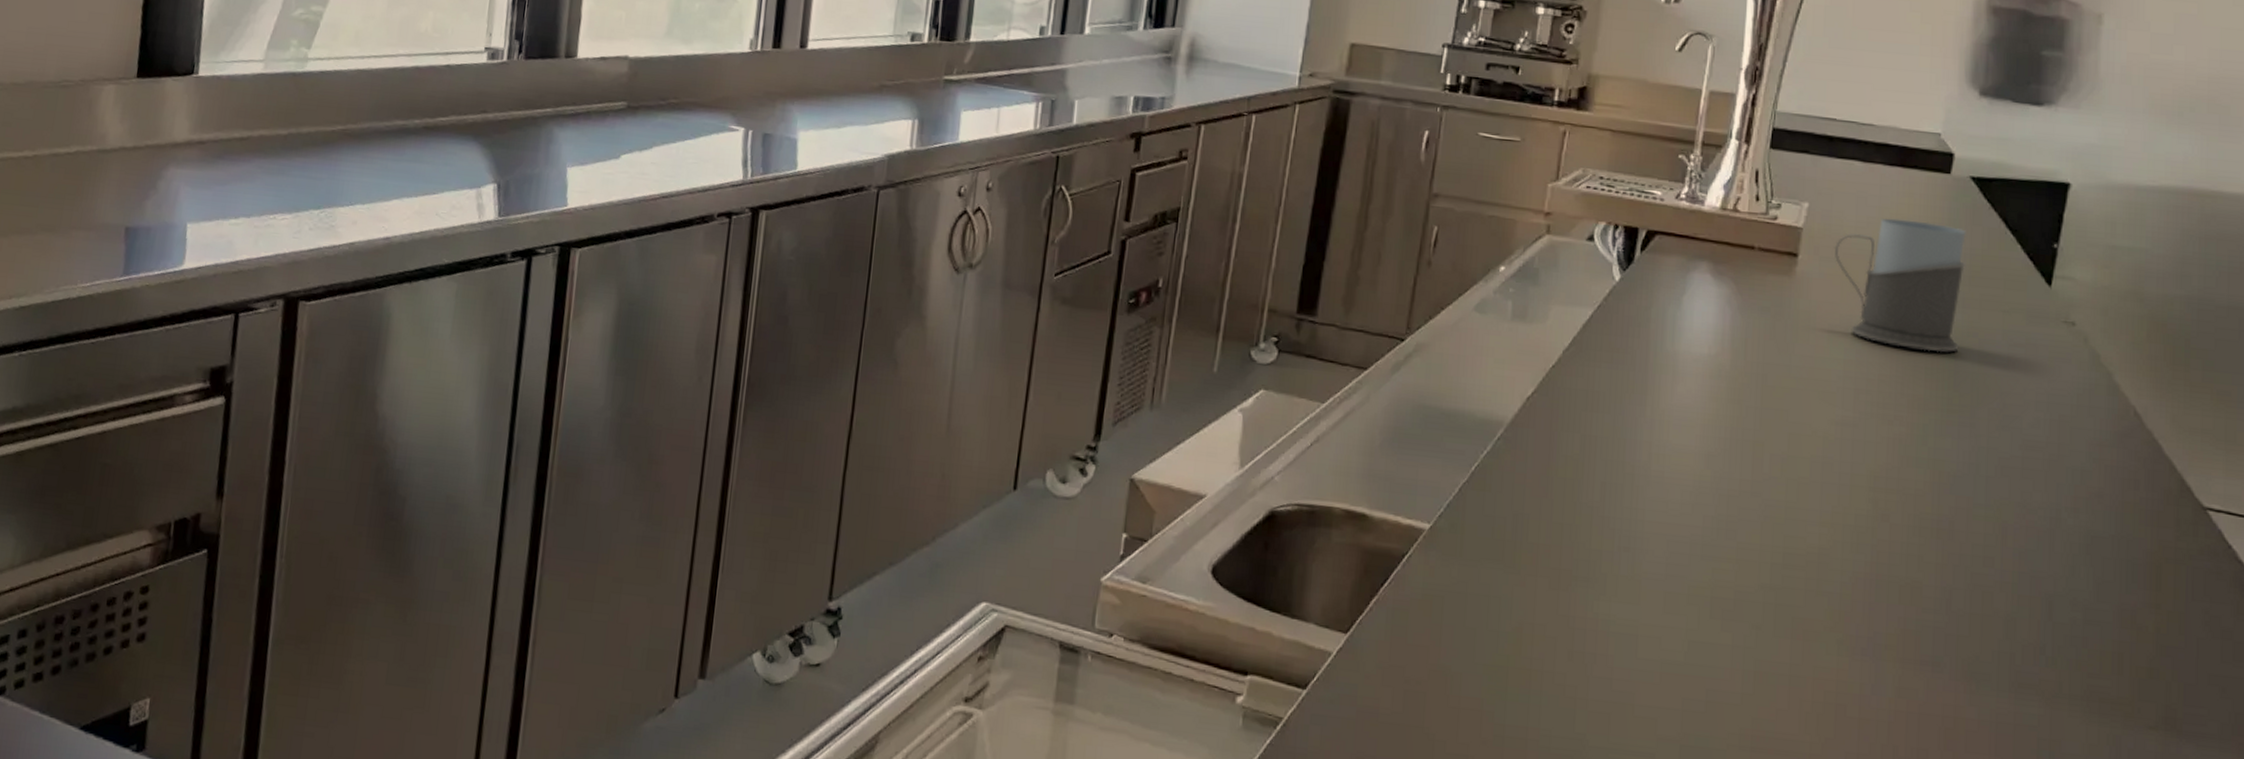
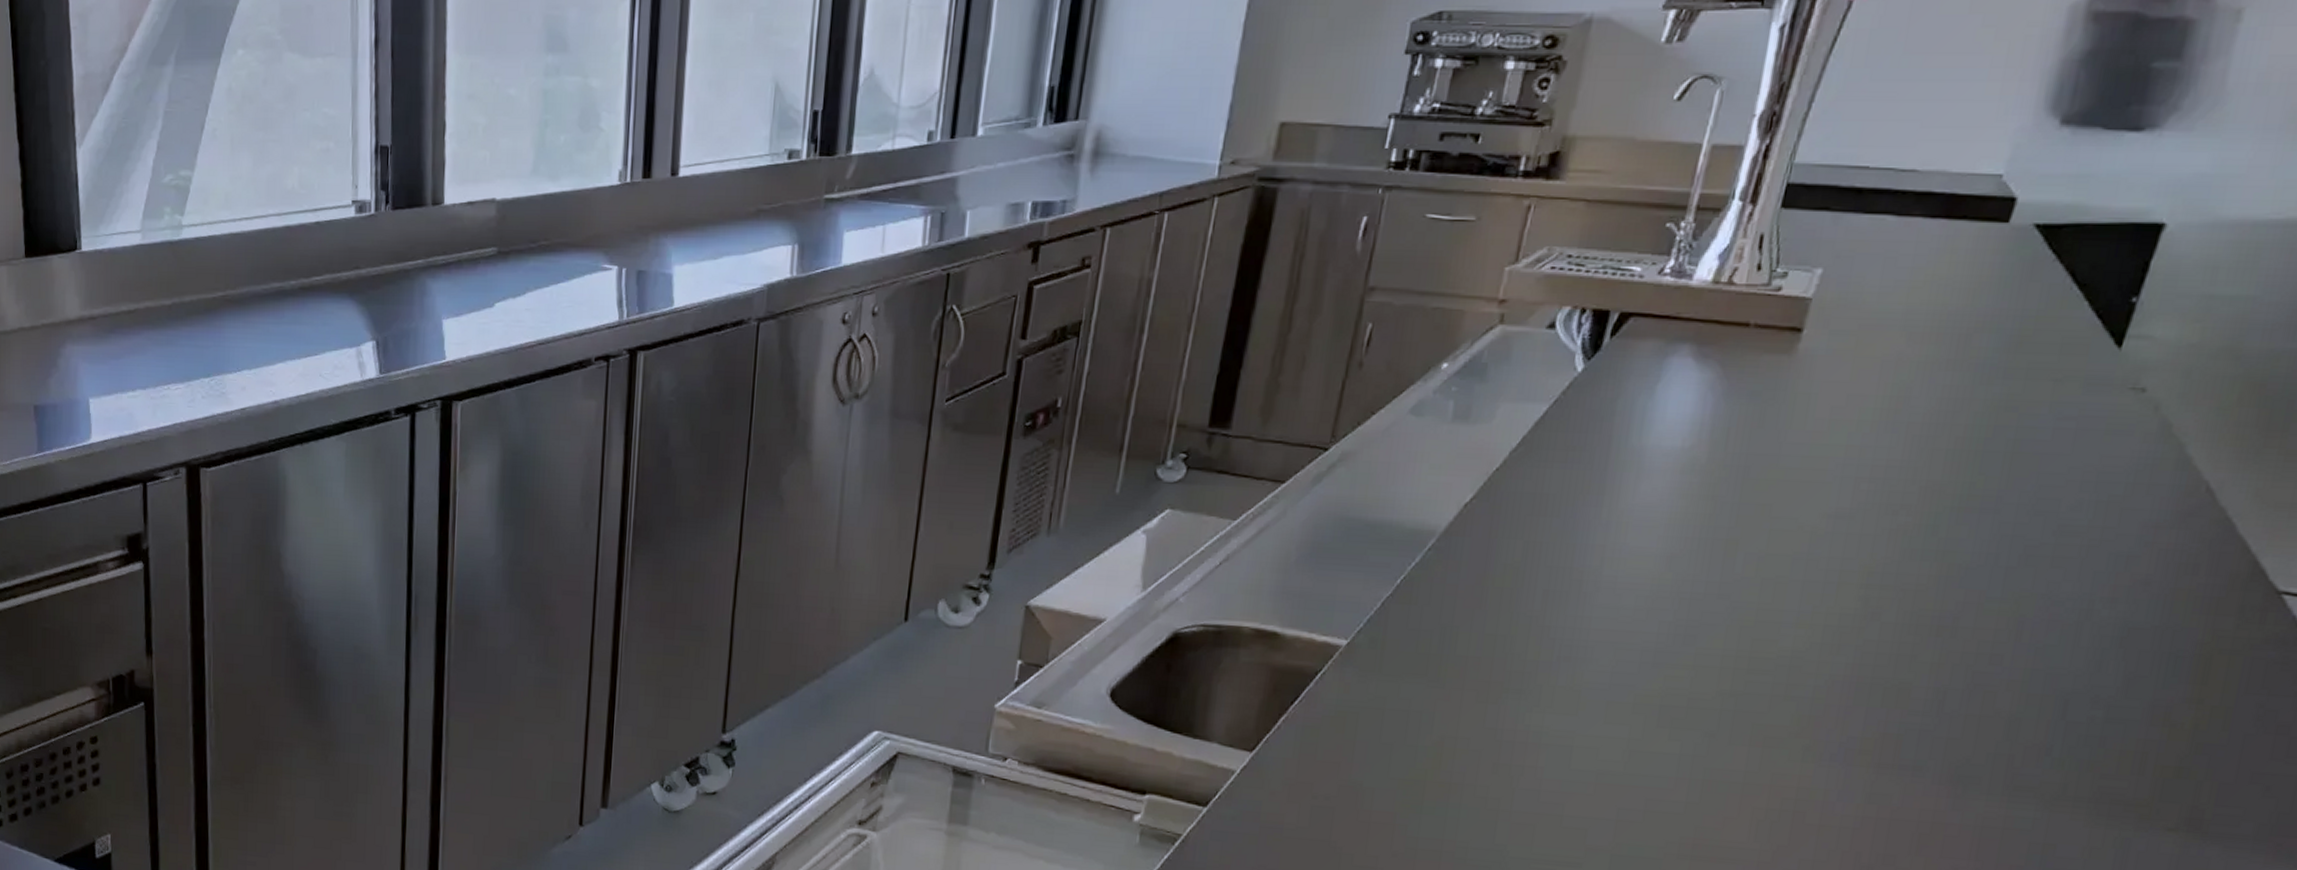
mug: present [1834,218,1966,353] -> none [1848,280,2020,432]

